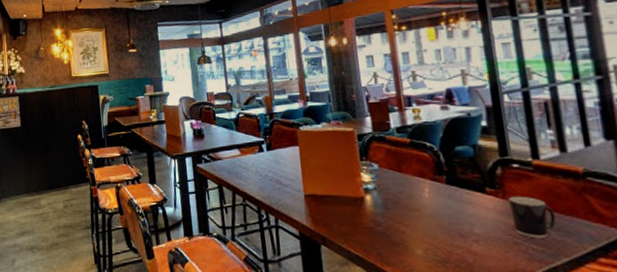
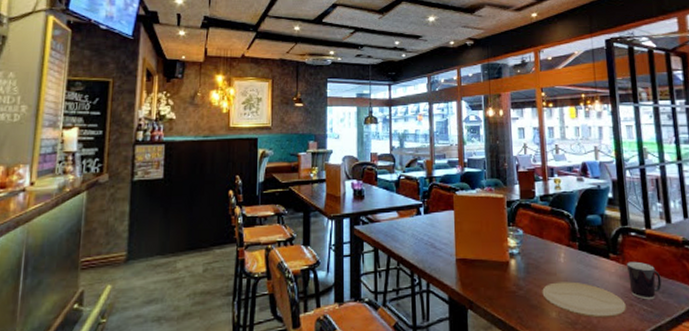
plate: none [404,218,510,258] -> present [542,281,626,319]

